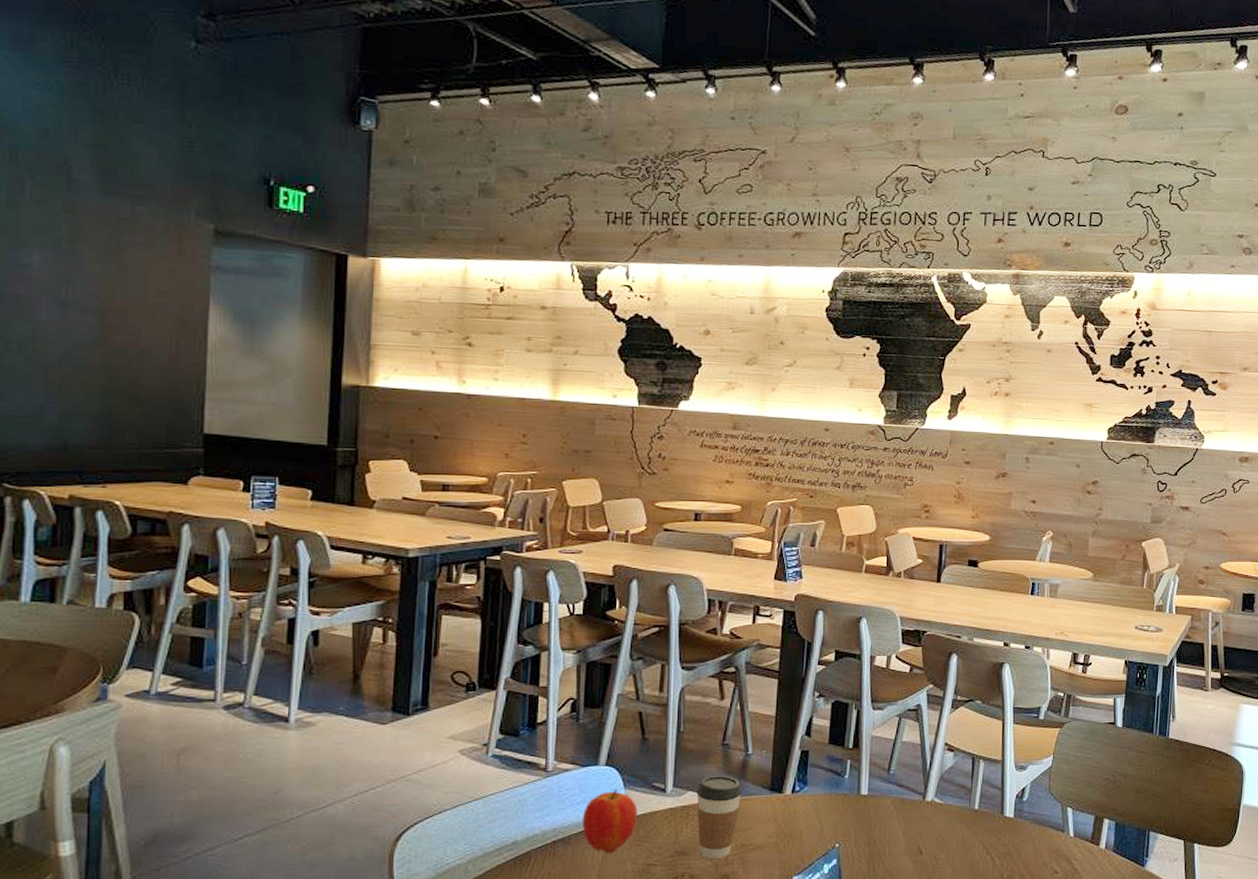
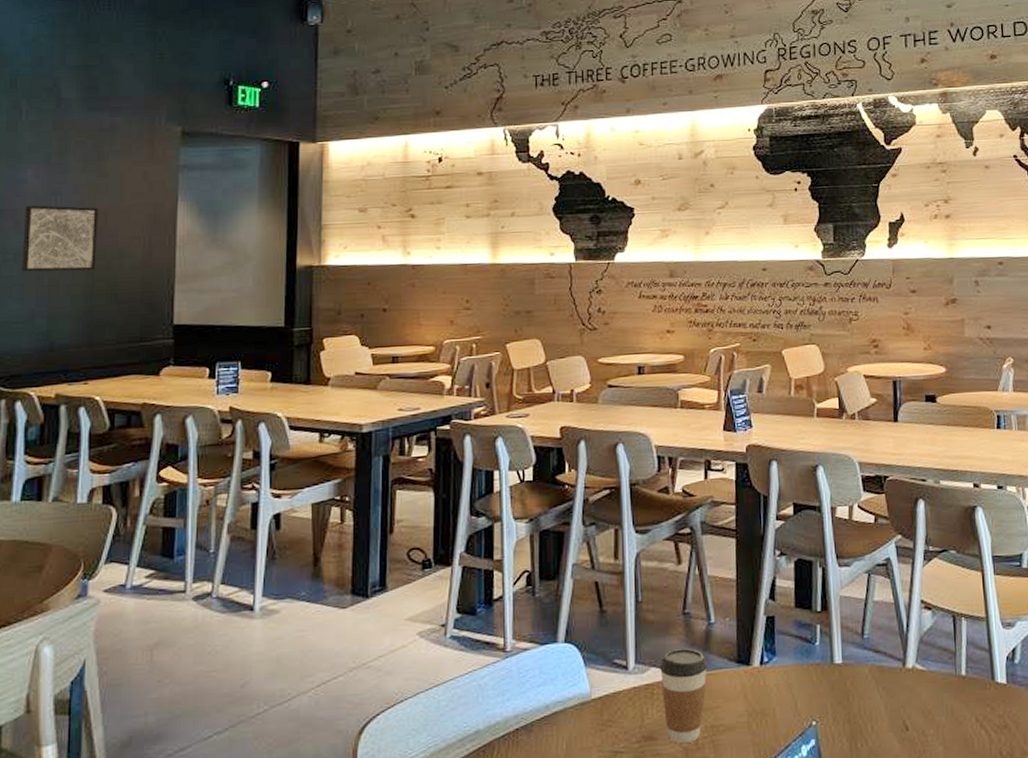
wall art: none [28,292,118,369] -> present [22,205,99,272]
apple: present [582,788,638,853] -> none [543,667,600,741]

